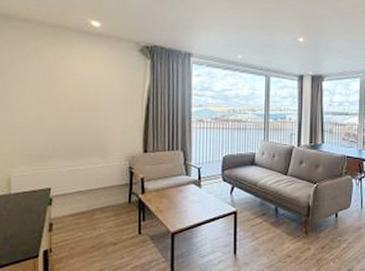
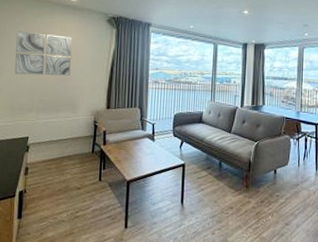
wall art: none [27,63,98,116] -> present [14,31,72,76]

